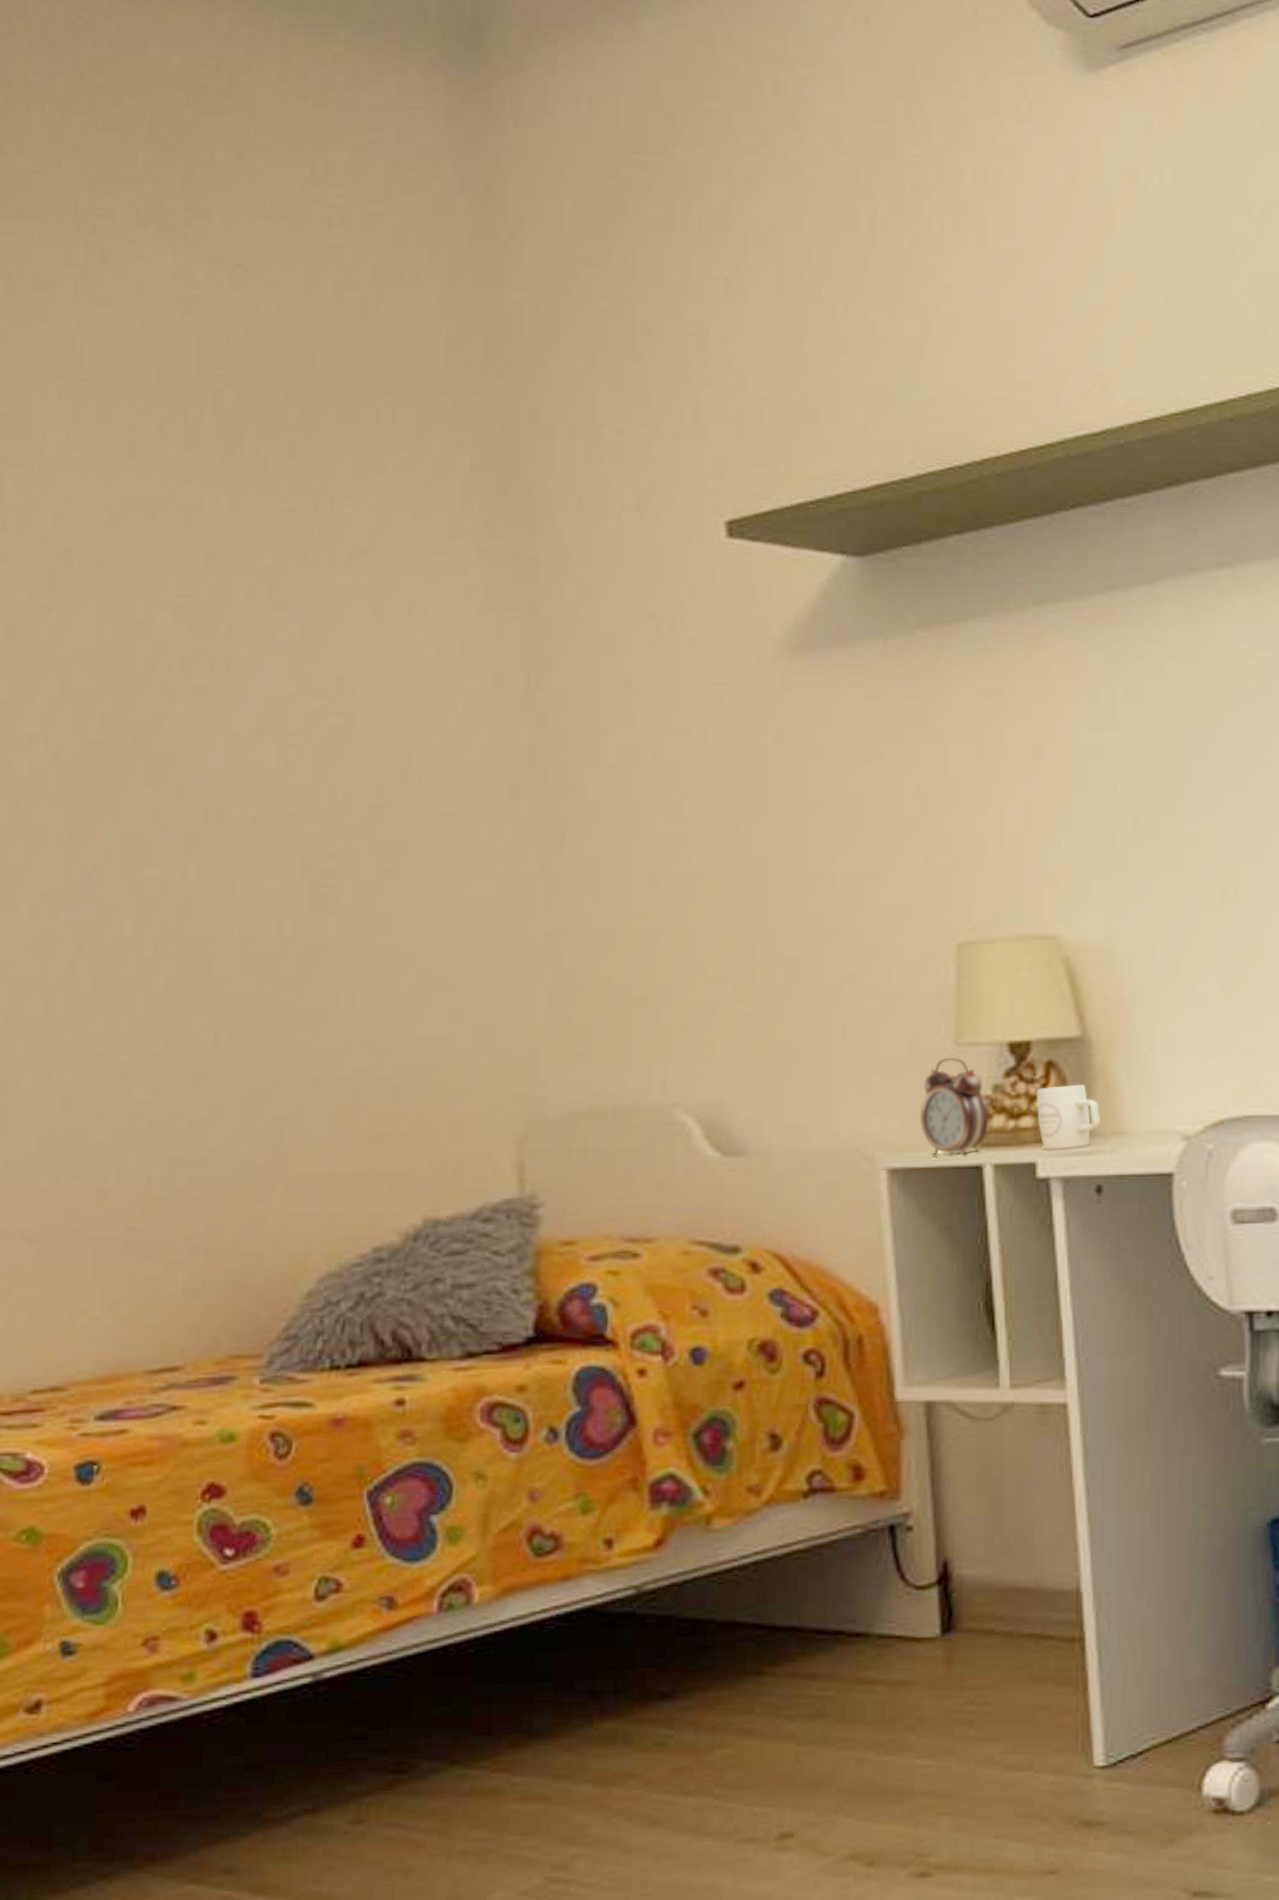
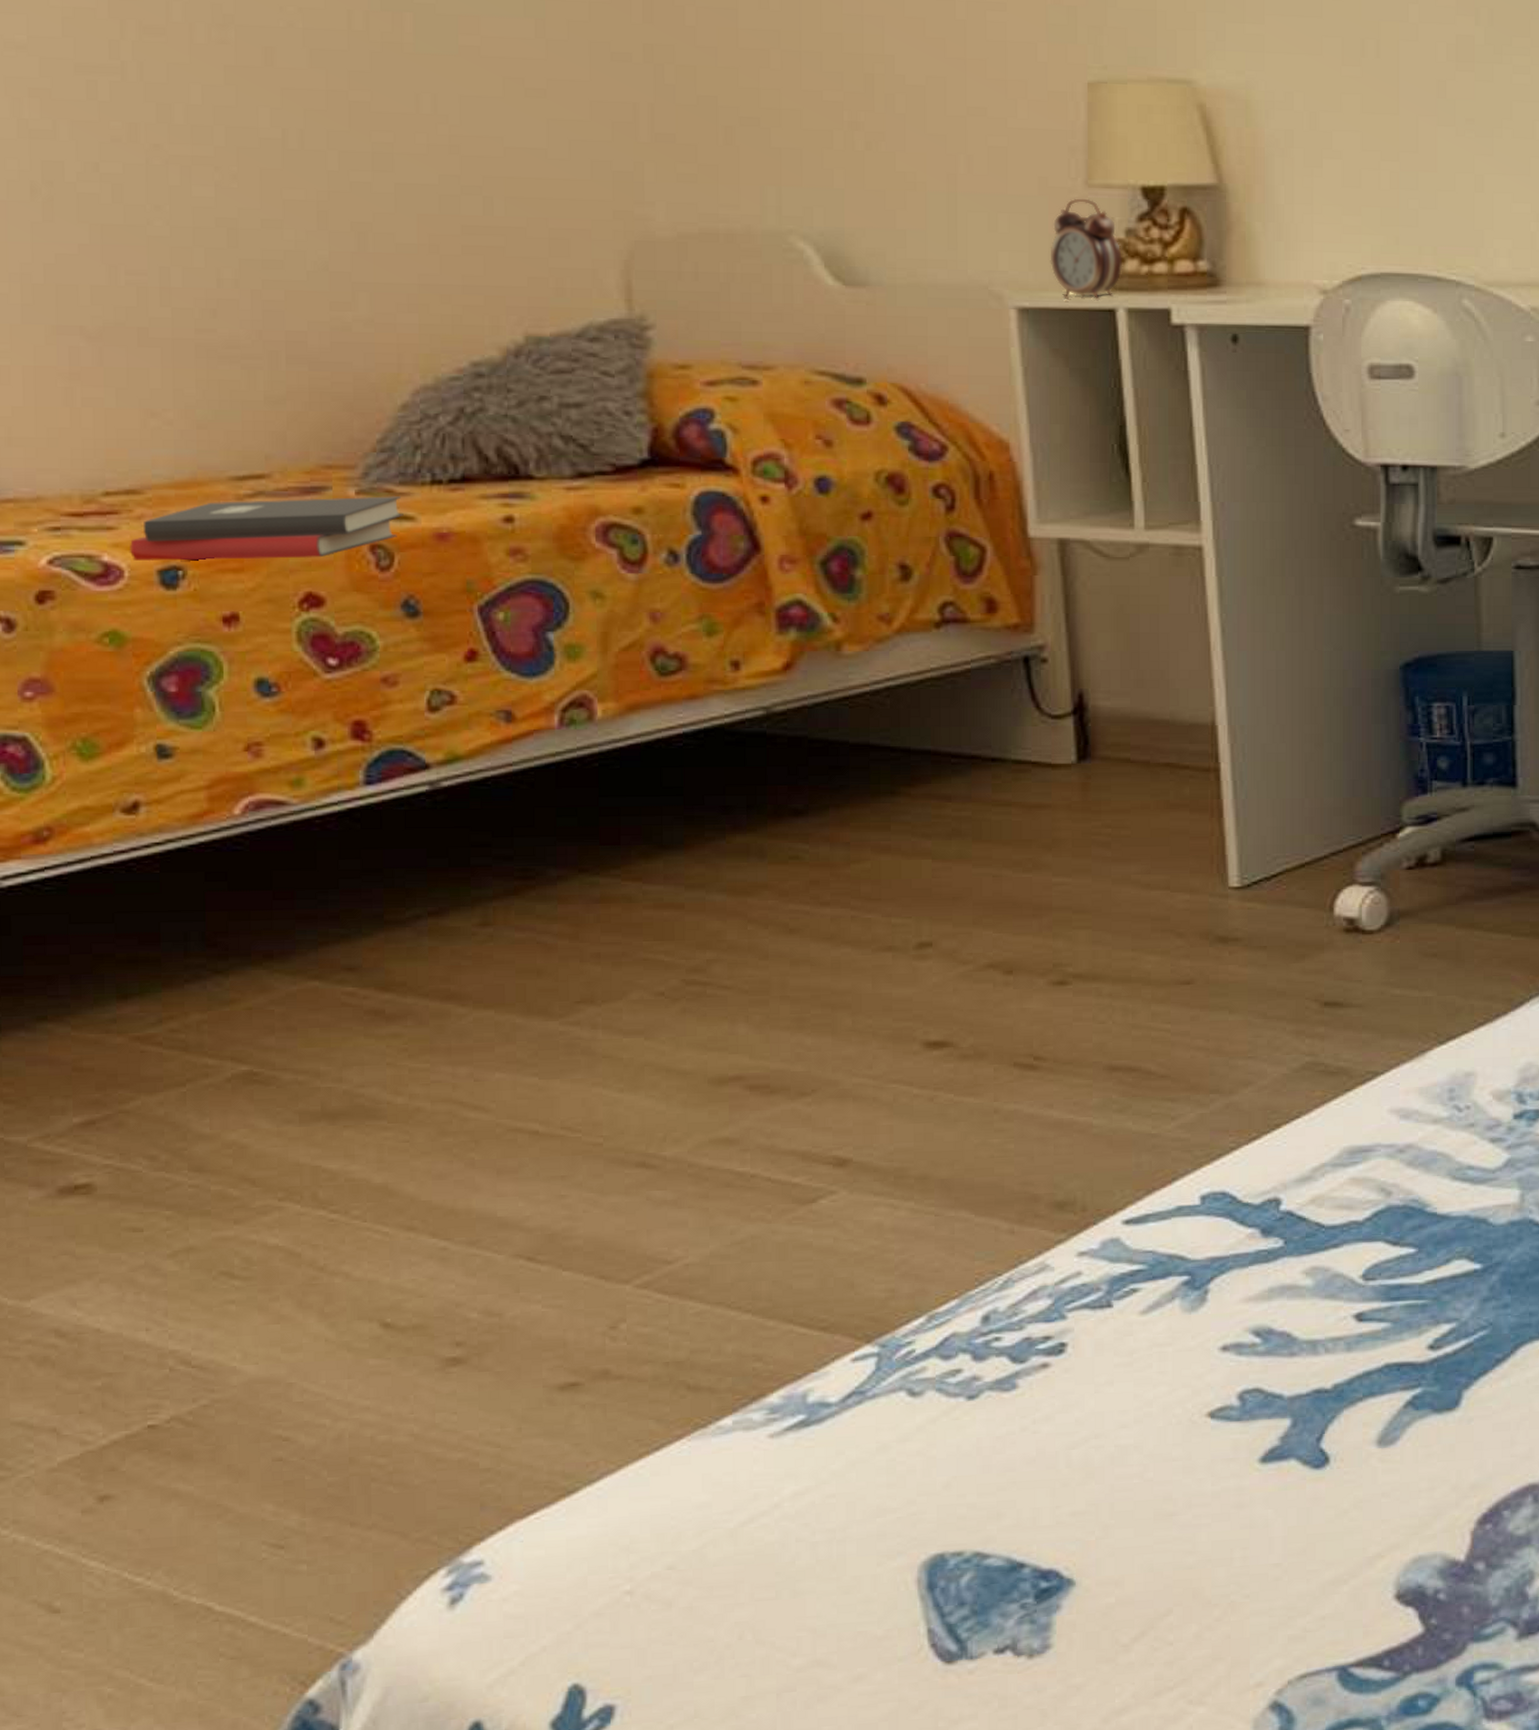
hardback book: none [51,1383,303,1458] -> present [130,496,404,562]
mug: present [1036,1084,1100,1152] -> none [1170,232,1236,299]

